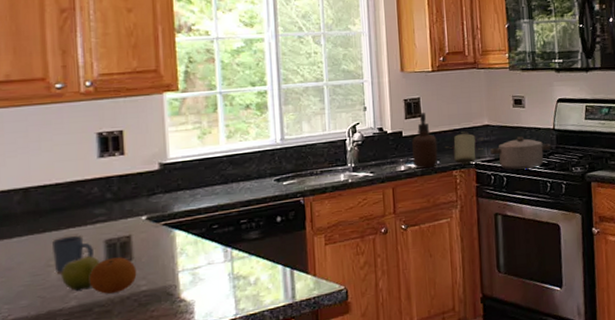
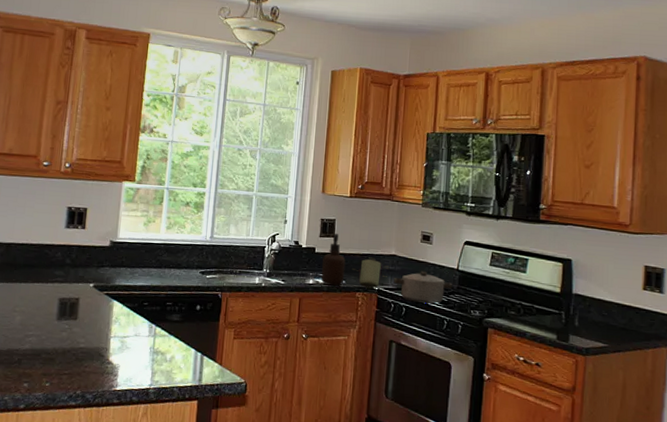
mug: present [52,236,94,274] -> none [19,289,49,319]
fruit: present [62,255,100,291] -> none [22,307,52,337]
fruit: present [89,257,137,294] -> none [42,314,79,345]

